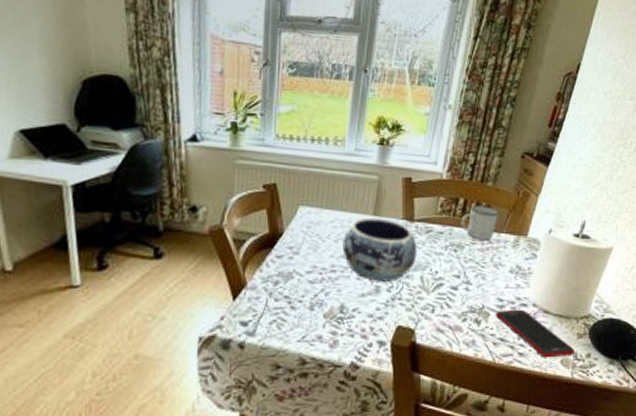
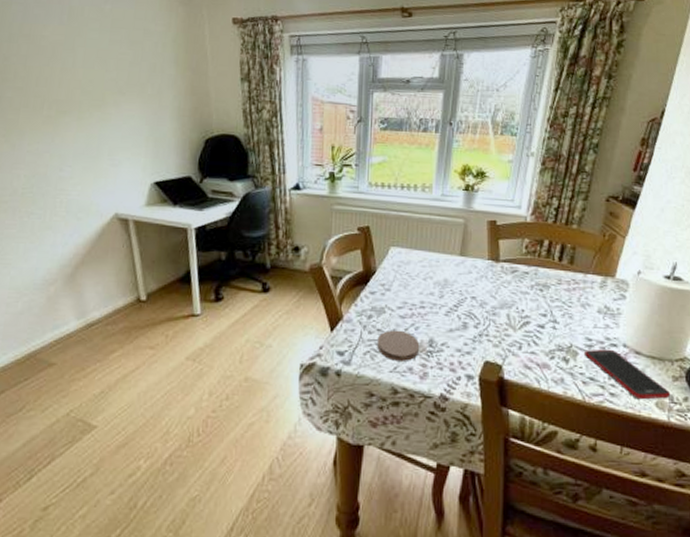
coaster: none [284,296,330,329] -> present [377,330,420,361]
decorative bowl: present [342,217,417,281] -> none [431,257,503,318]
mug: present [461,204,499,240] -> none [546,246,585,281]

